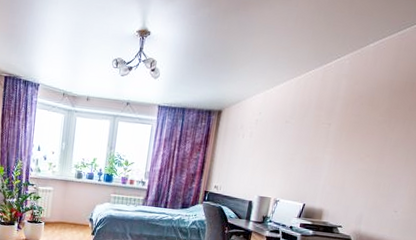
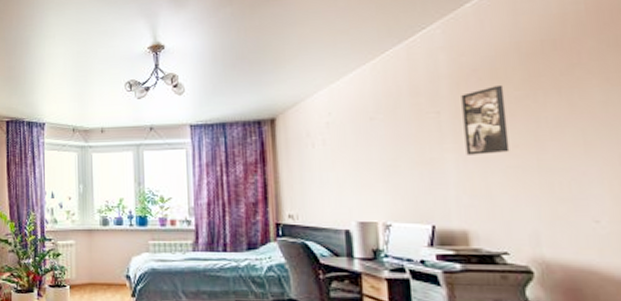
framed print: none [338,110,374,159] -> present [461,84,510,155]

